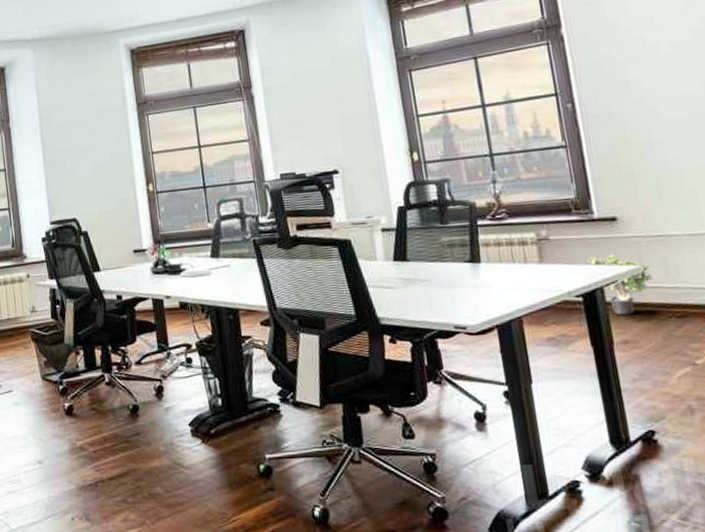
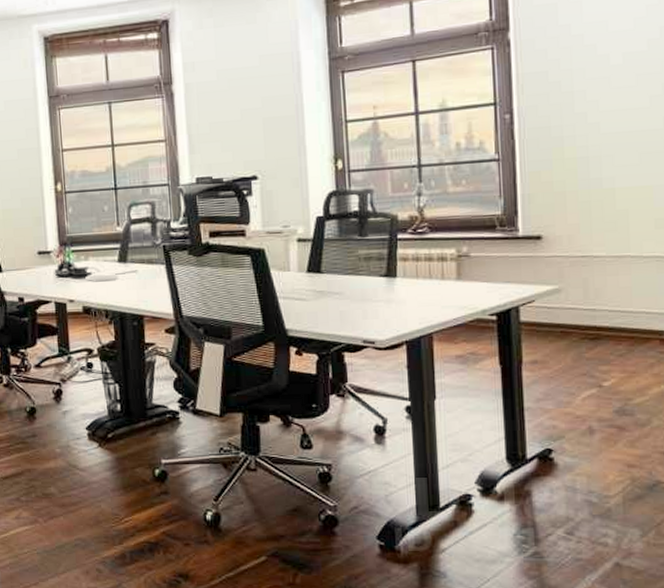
potted plant: present [587,254,653,315] -> none [505,273,571,335]

